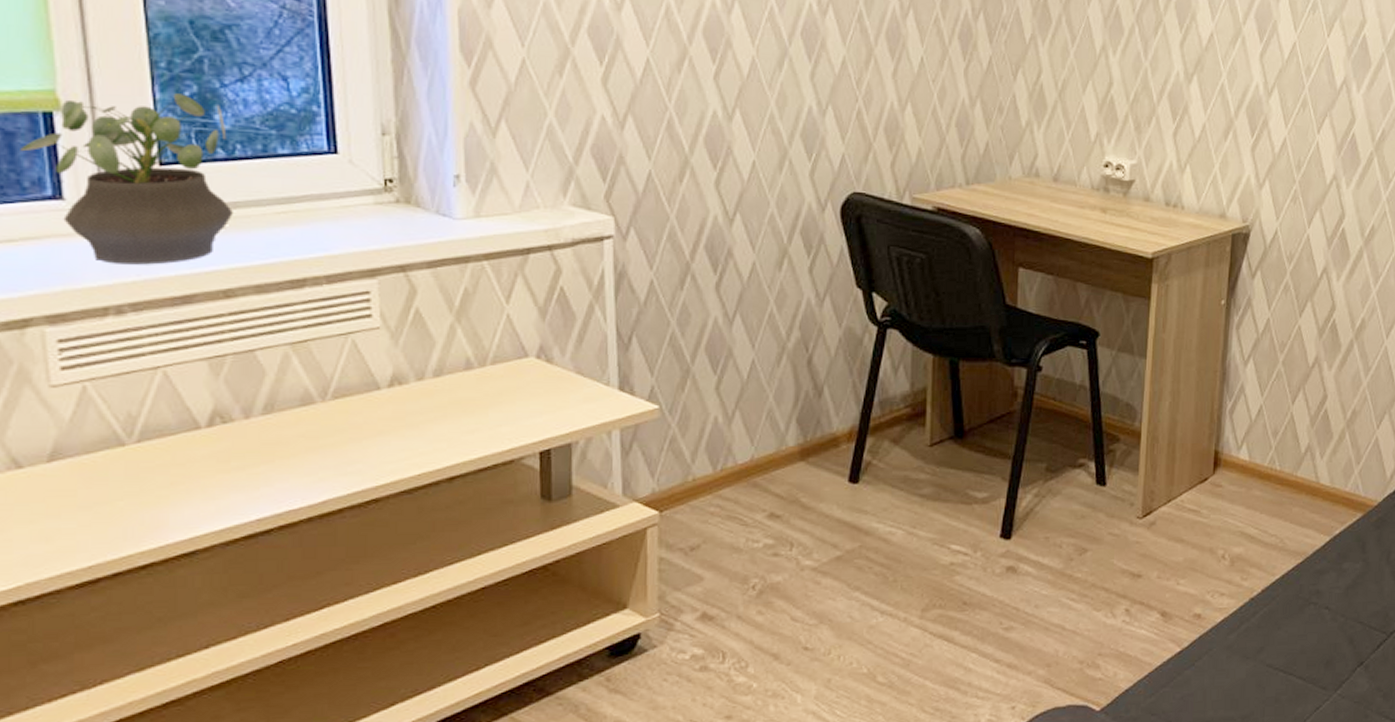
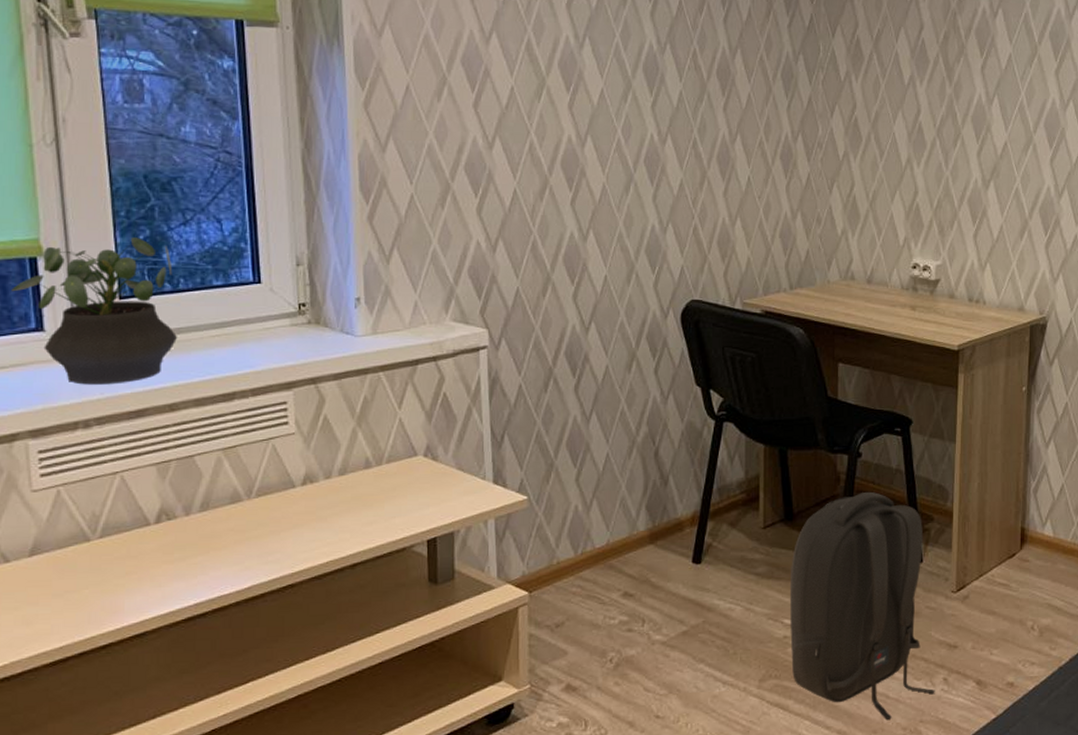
backpack: none [957,408,1116,652] -> present [789,491,935,719]

